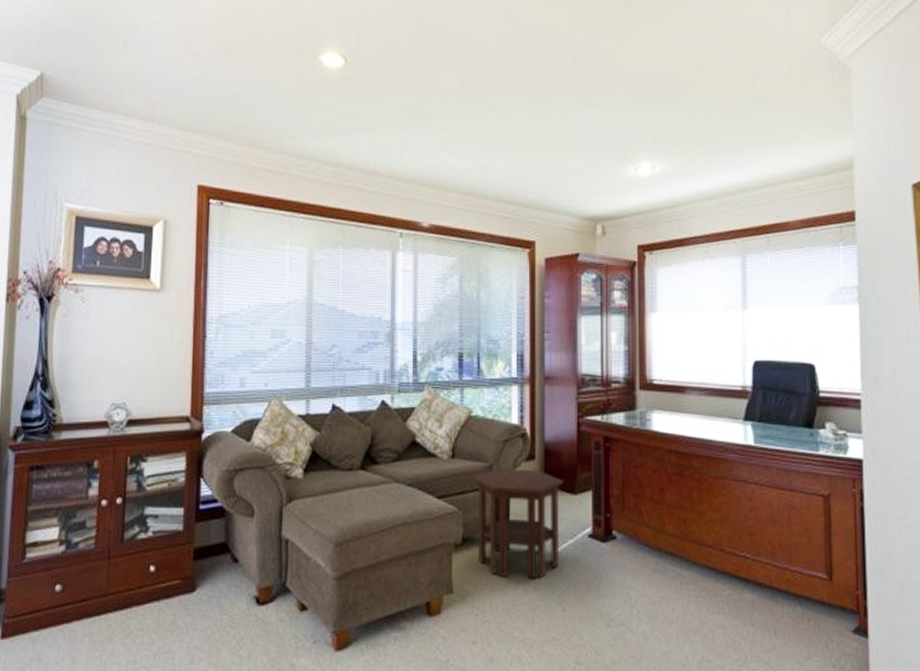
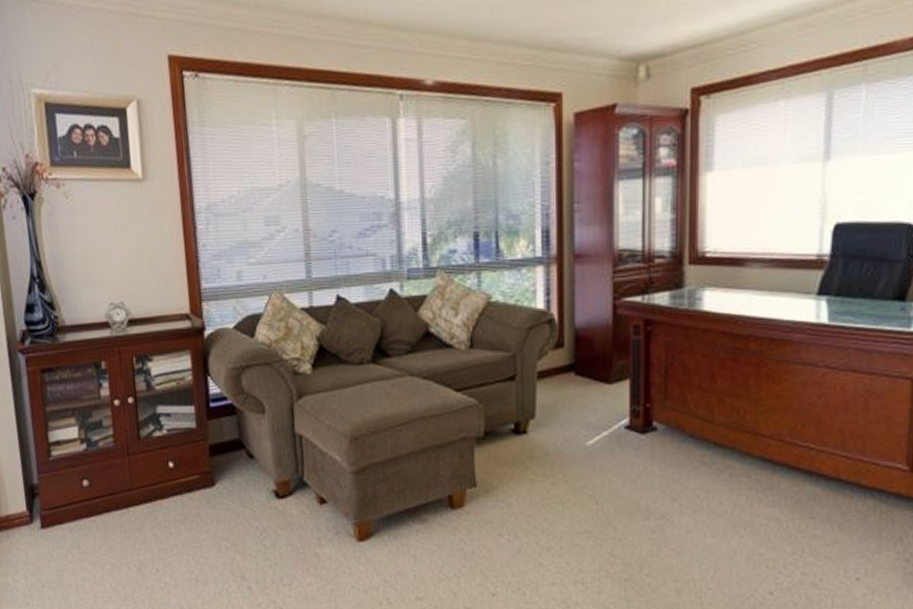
side table: present [473,467,564,579] -> none [494,357,597,472]

